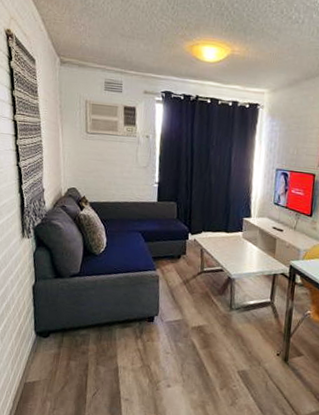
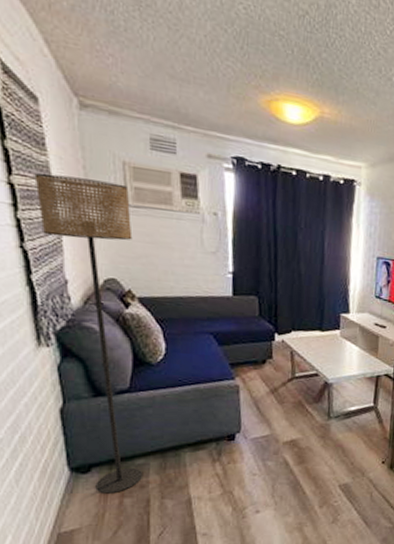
floor lamp: none [29,112,89,356] -> present [34,172,144,494]

